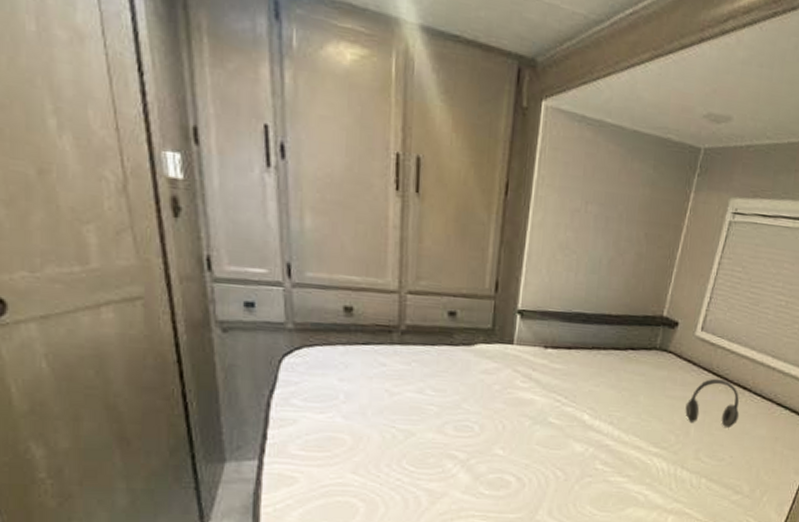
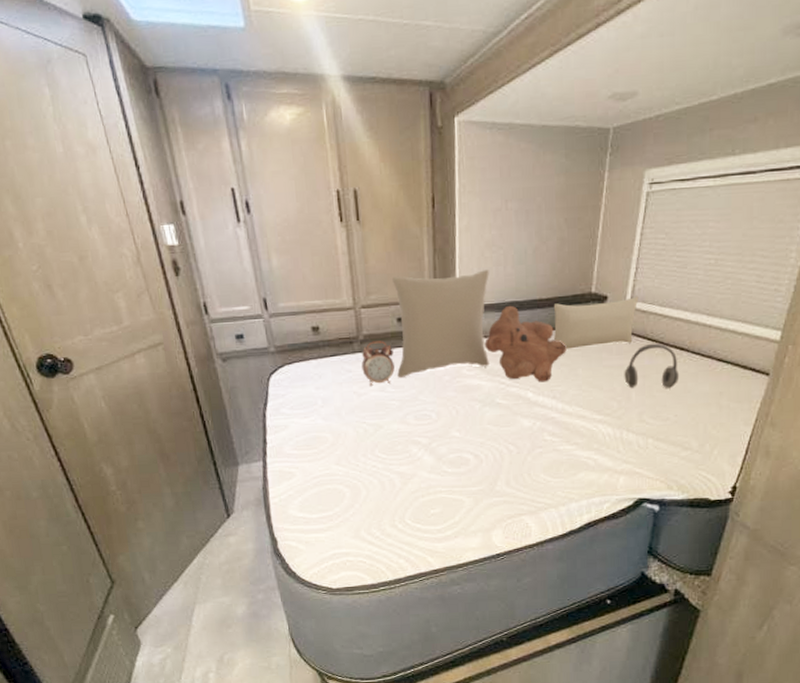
alarm clock: none [399,334,439,385] -> present [361,341,395,386]
pillow: none [440,263,559,380] -> present [392,270,489,378]
teddy bear: none [543,316,631,406] -> present [484,305,567,382]
pillow: none [619,322,709,375] -> present [553,296,639,349]

